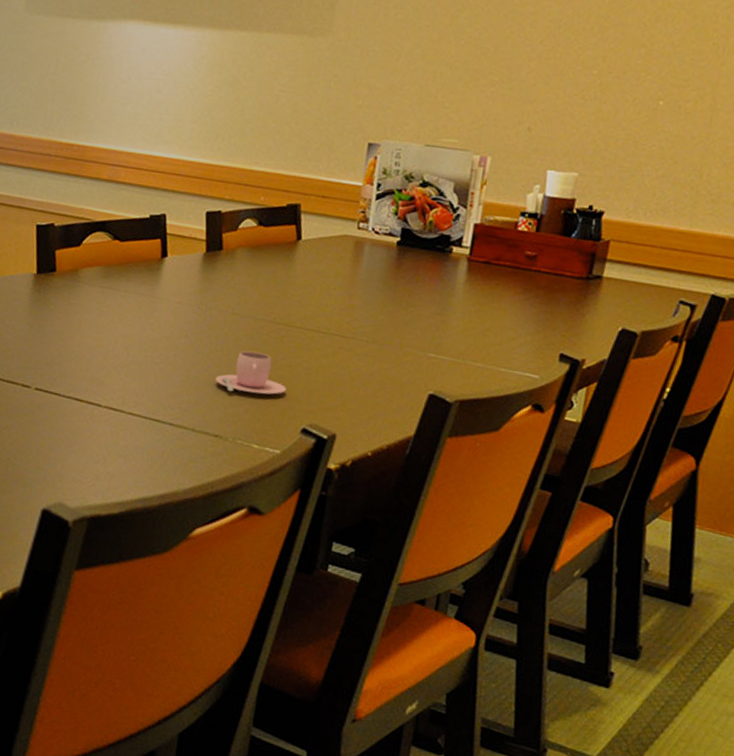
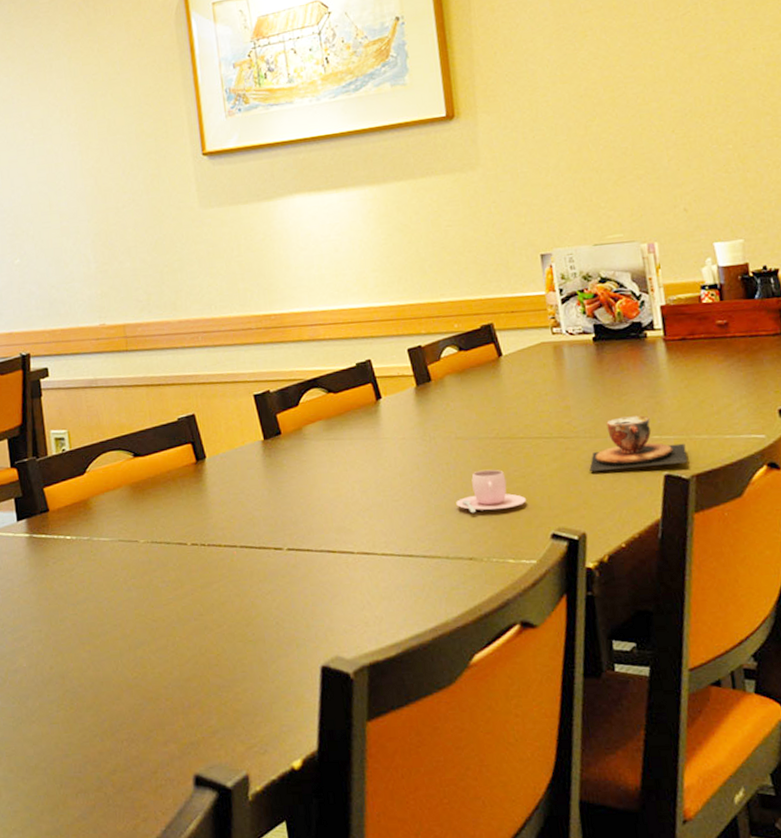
teacup: none [357,327,459,387] -> present [589,415,688,472]

